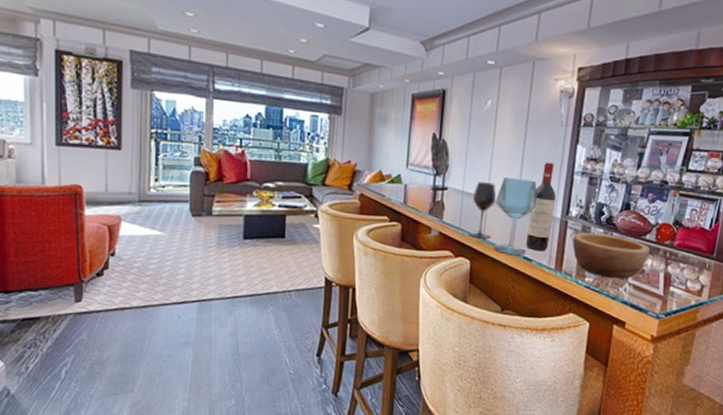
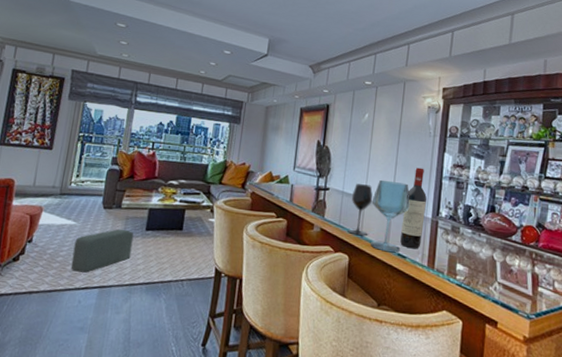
pouf: none [163,239,231,286] -> present [70,229,134,273]
bowl: present [572,232,650,279] -> none [443,232,516,278]

